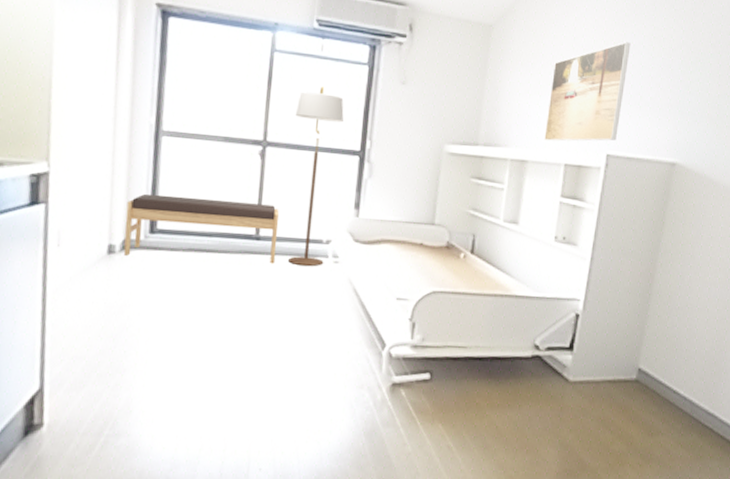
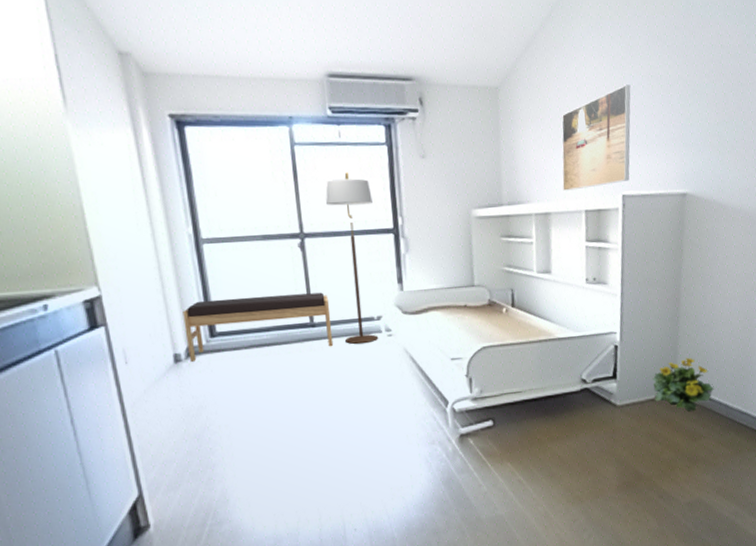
flowering plant: none [612,340,680,403] -> present [652,357,714,413]

